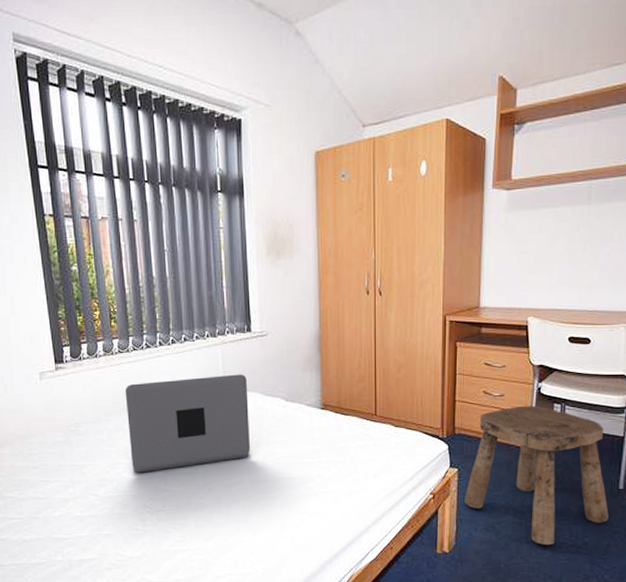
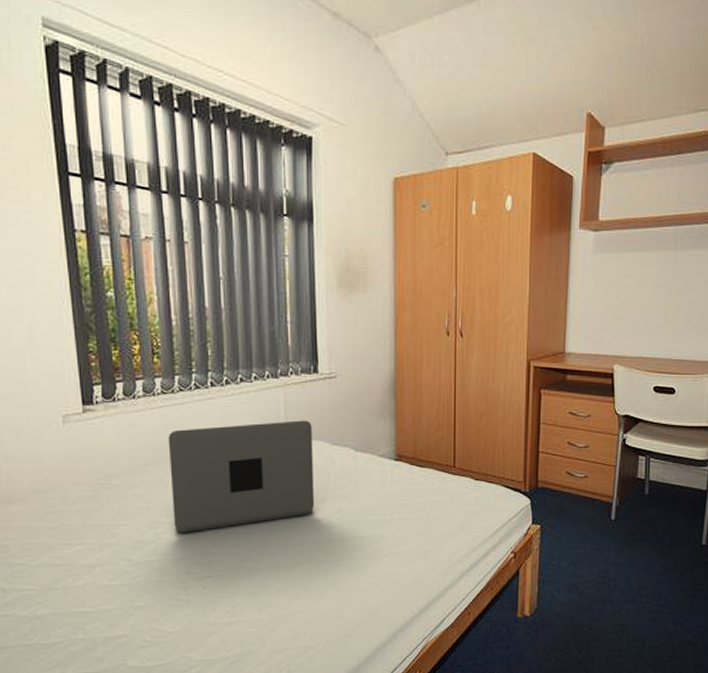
stool: present [465,405,609,546] -> none [547,457,692,606]

